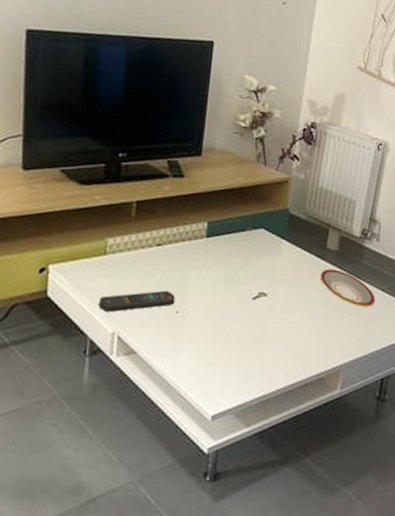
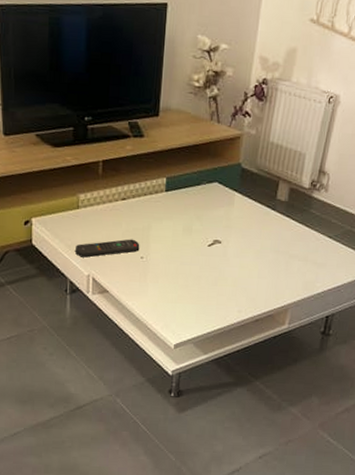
plate: present [321,269,376,307] -> none [271,218,323,253]

